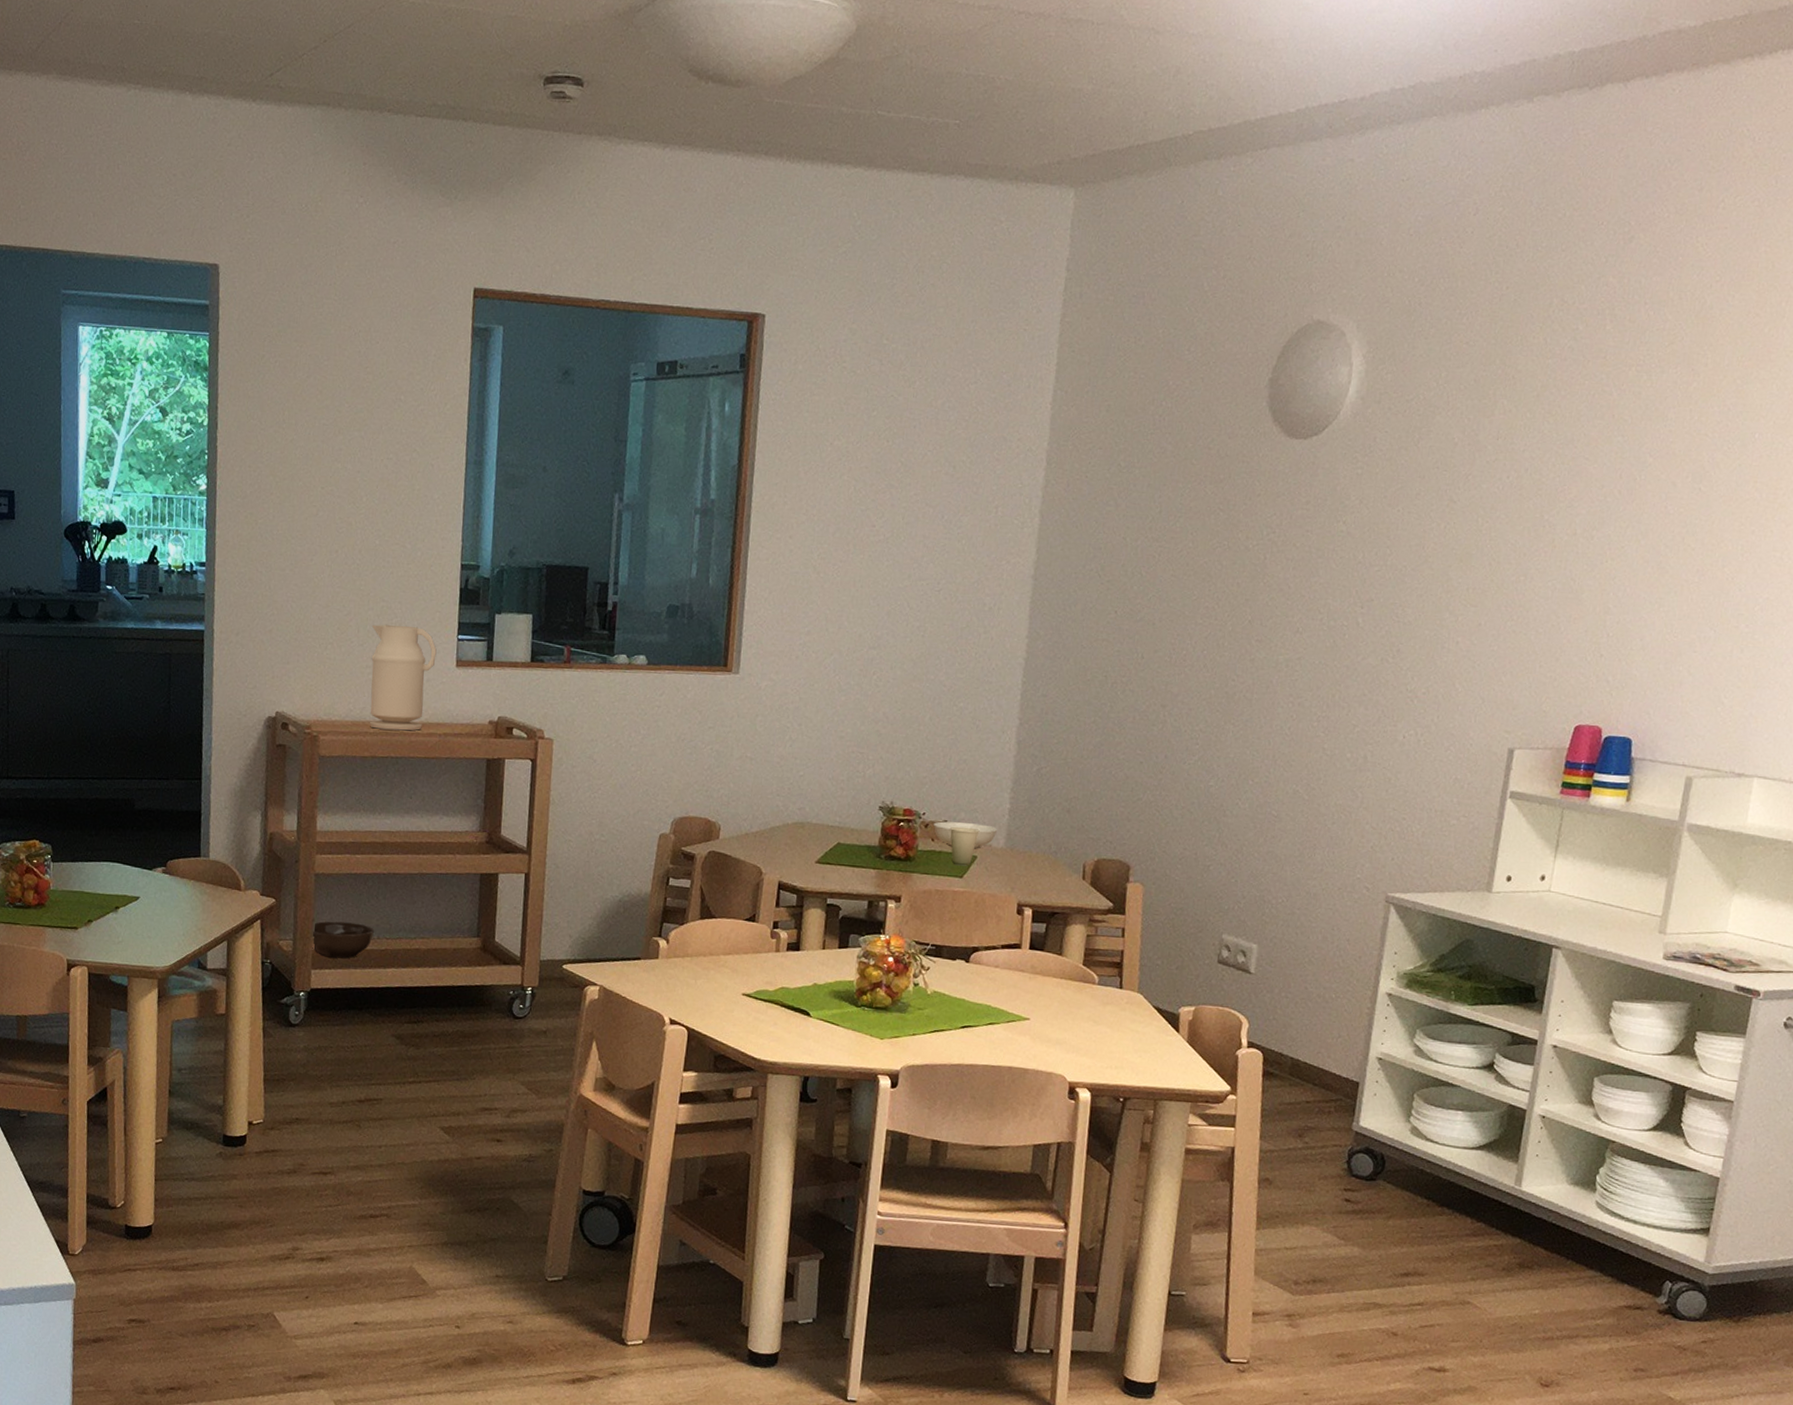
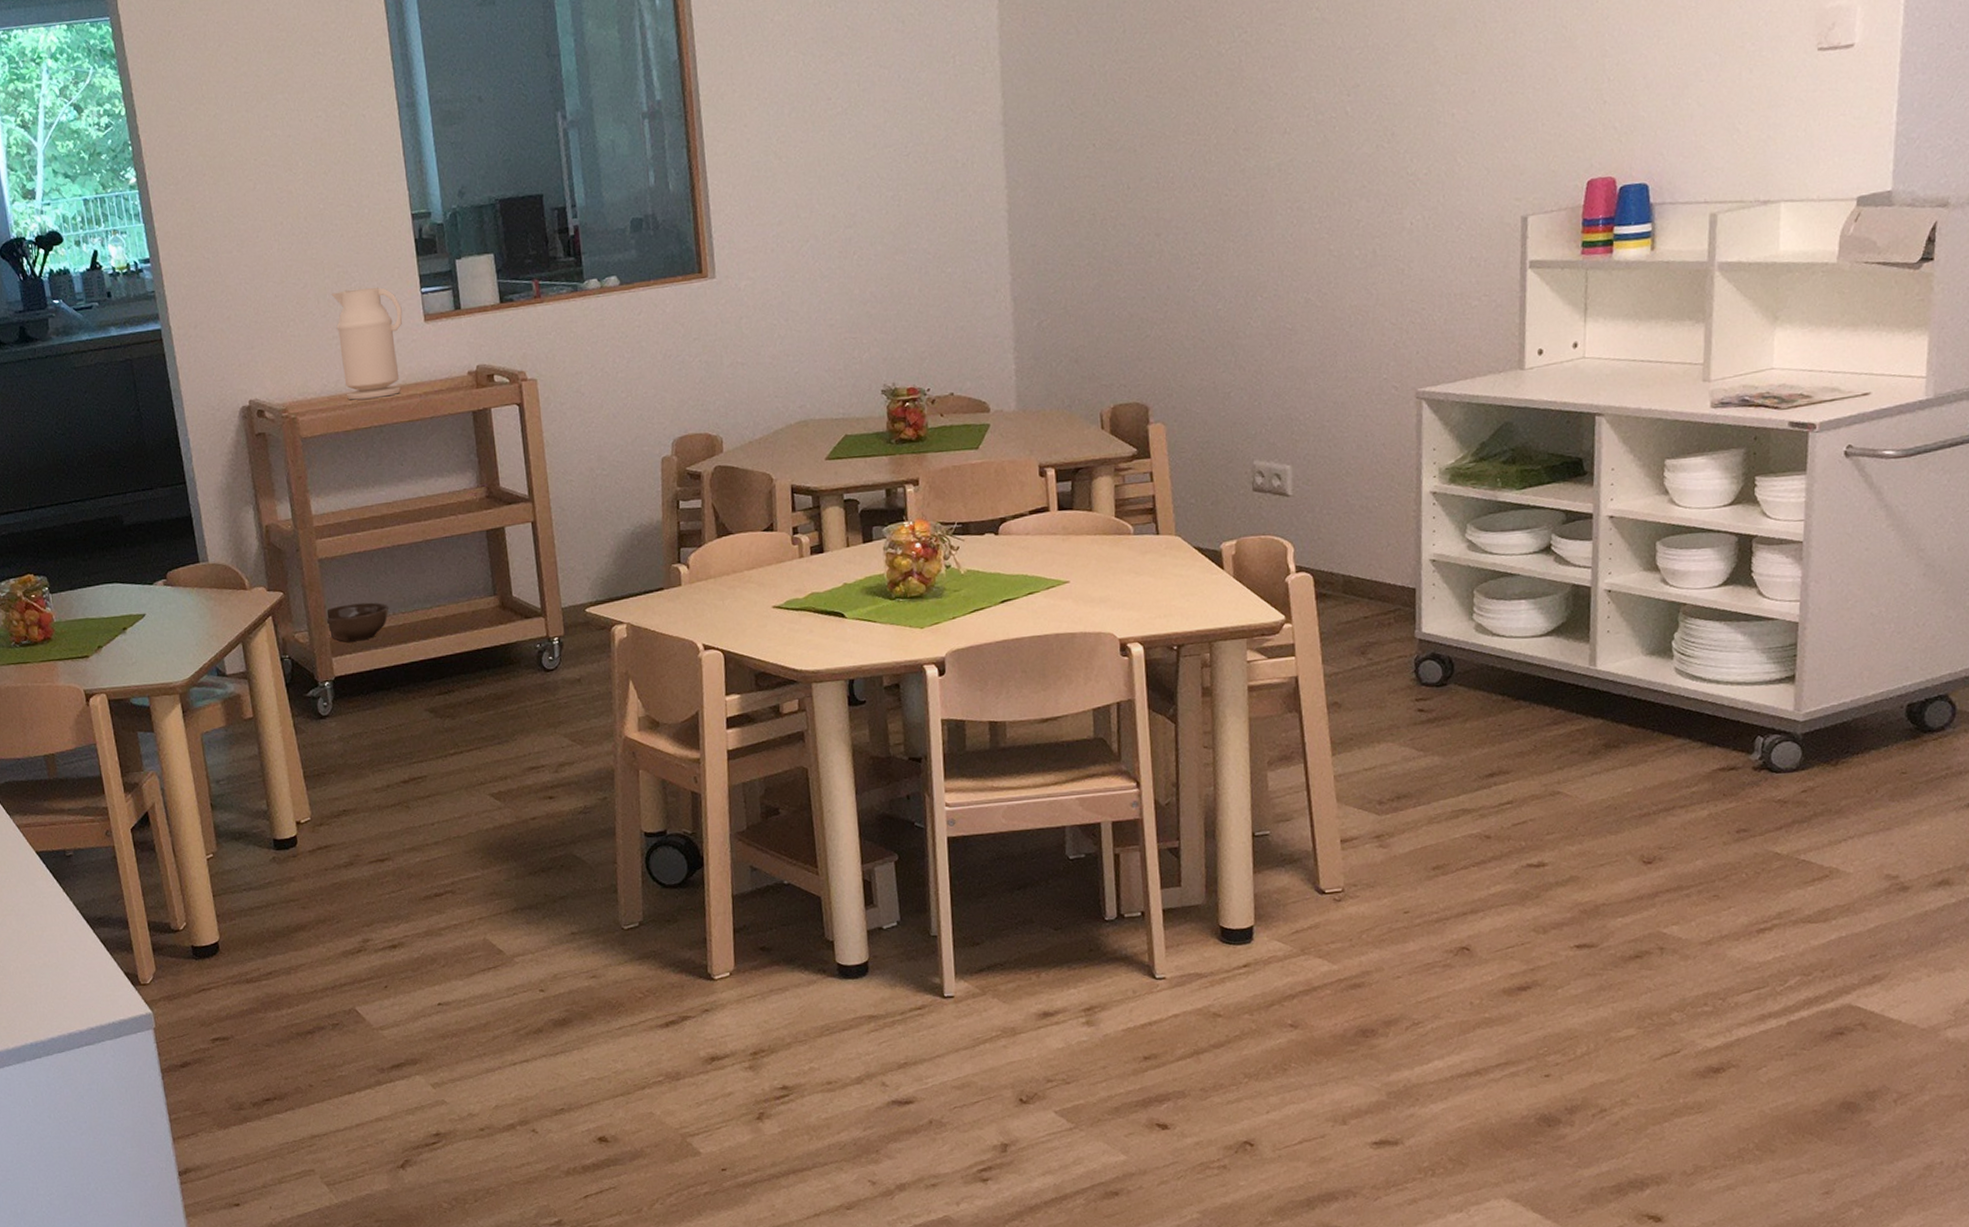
bowl: present [933,821,998,849] -> none [939,390,1007,420]
cup: present [949,826,980,866] -> none [957,395,989,438]

